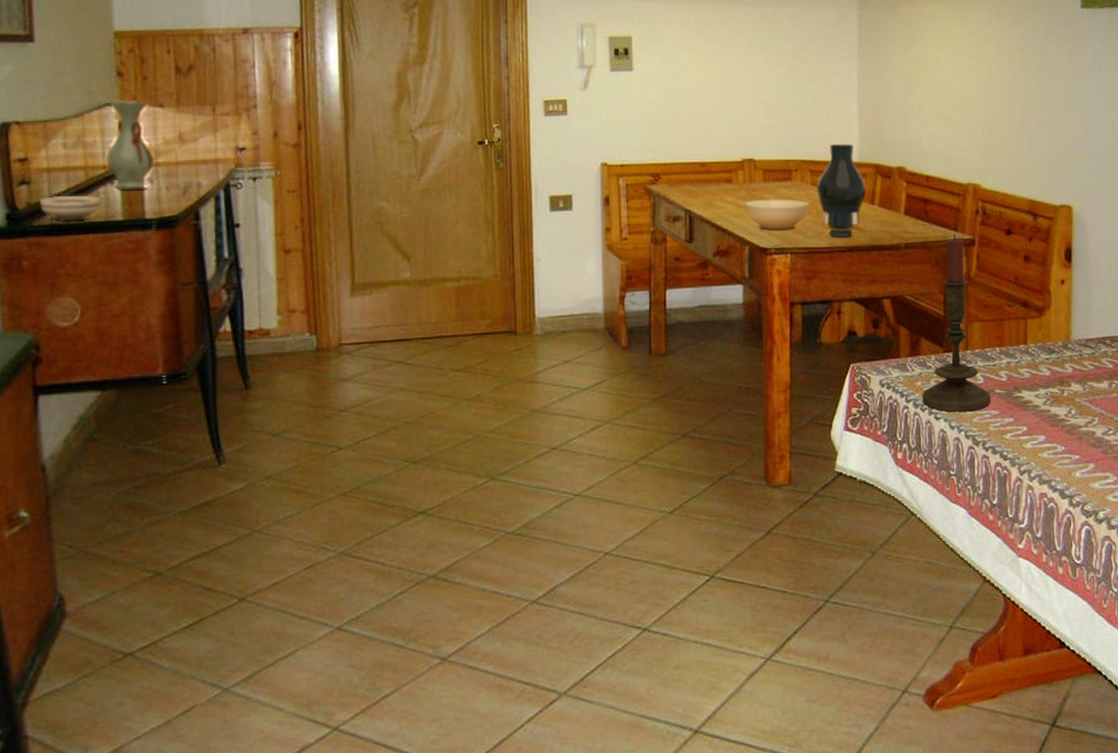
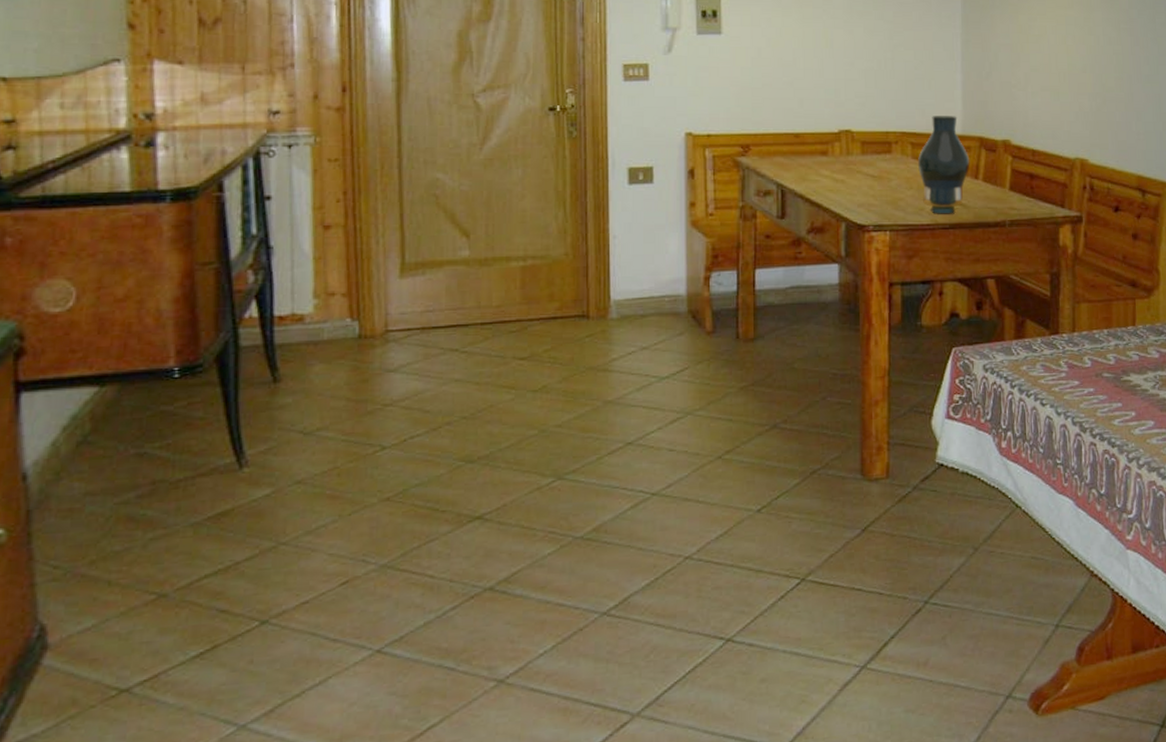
bowl: present [39,195,102,222] -> none [28,162,106,193]
decorative vase: present [106,99,154,191] -> none [112,54,170,158]
bowl: present [745,199,809,229] -> none [841,173,910,205]
candle: present [922,234,991,412] -> none [1028,211,1099,398]

